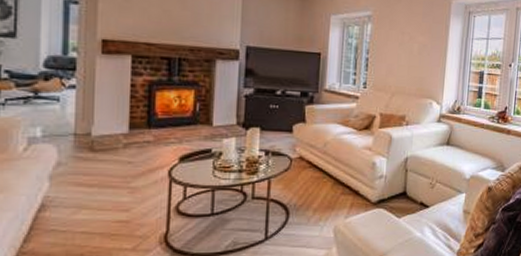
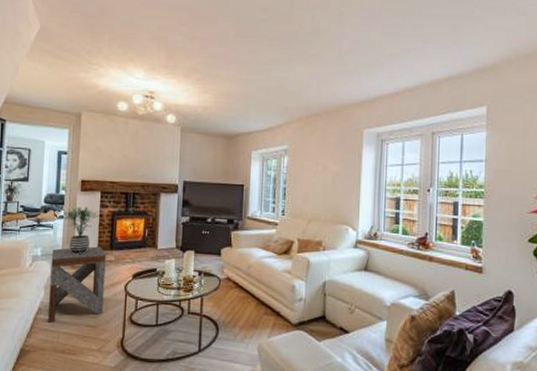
side table: none [57,124,142,221] -> present [48,246,106,323]
potted plant: none [76,73,131,134] -> present [63,206,100,255]

